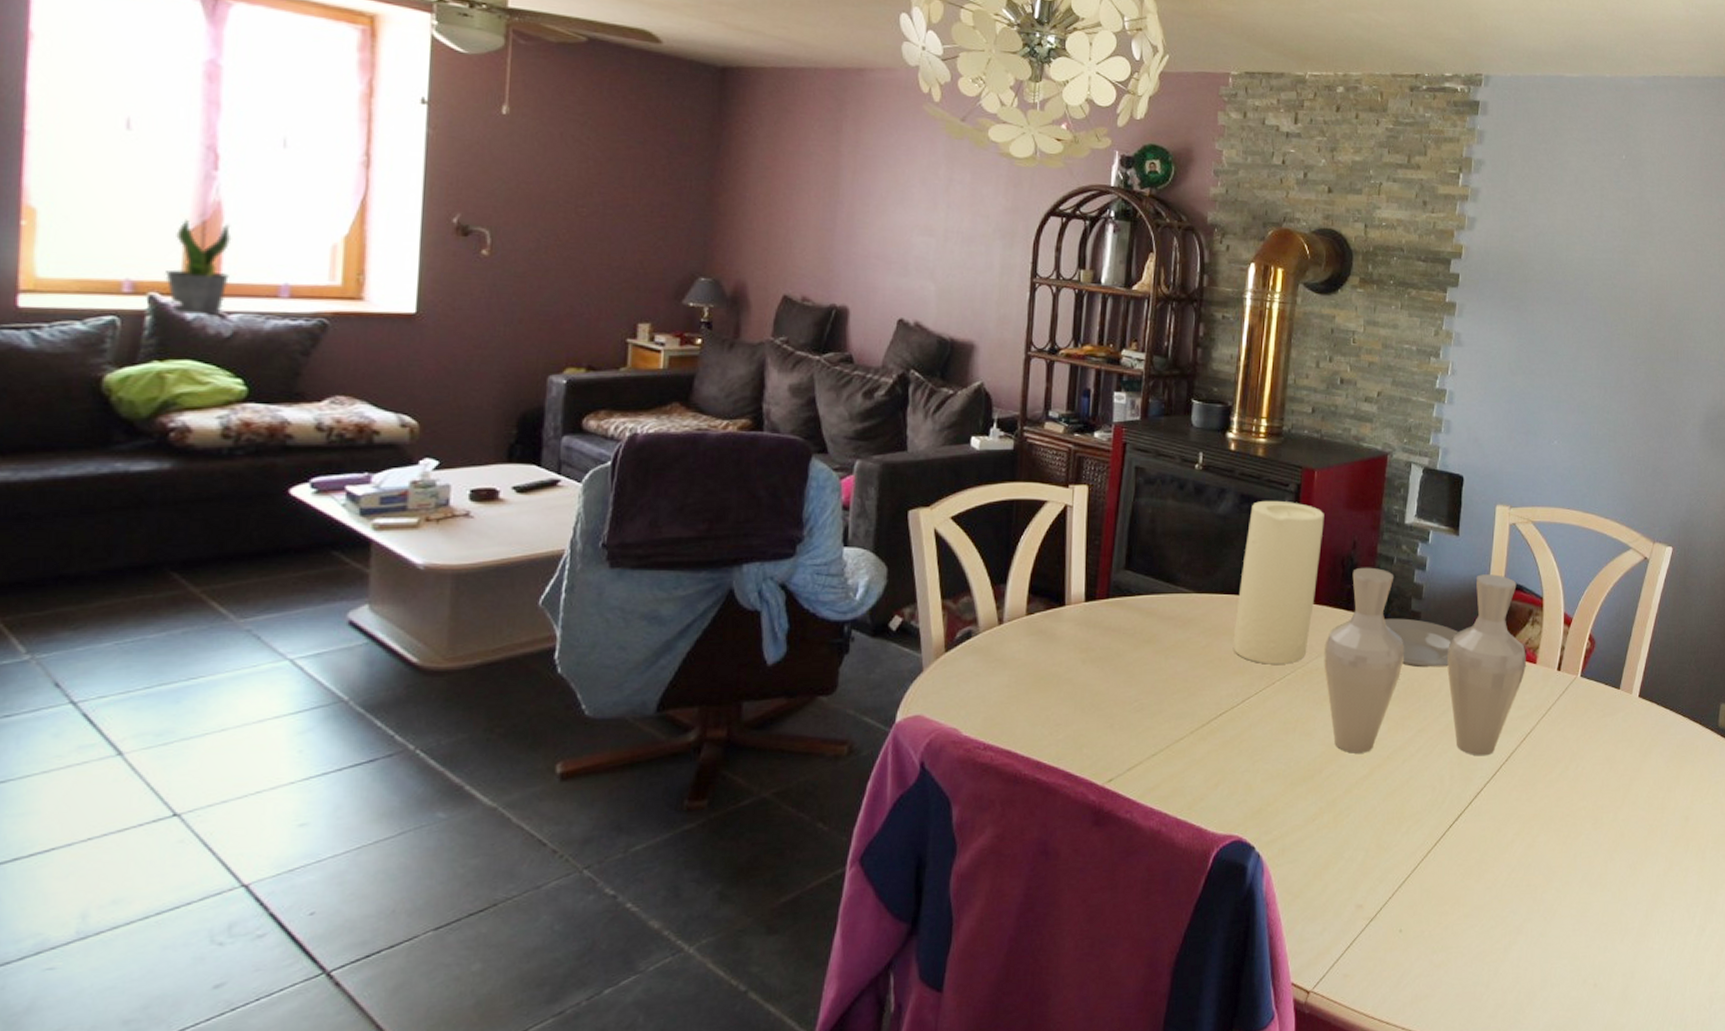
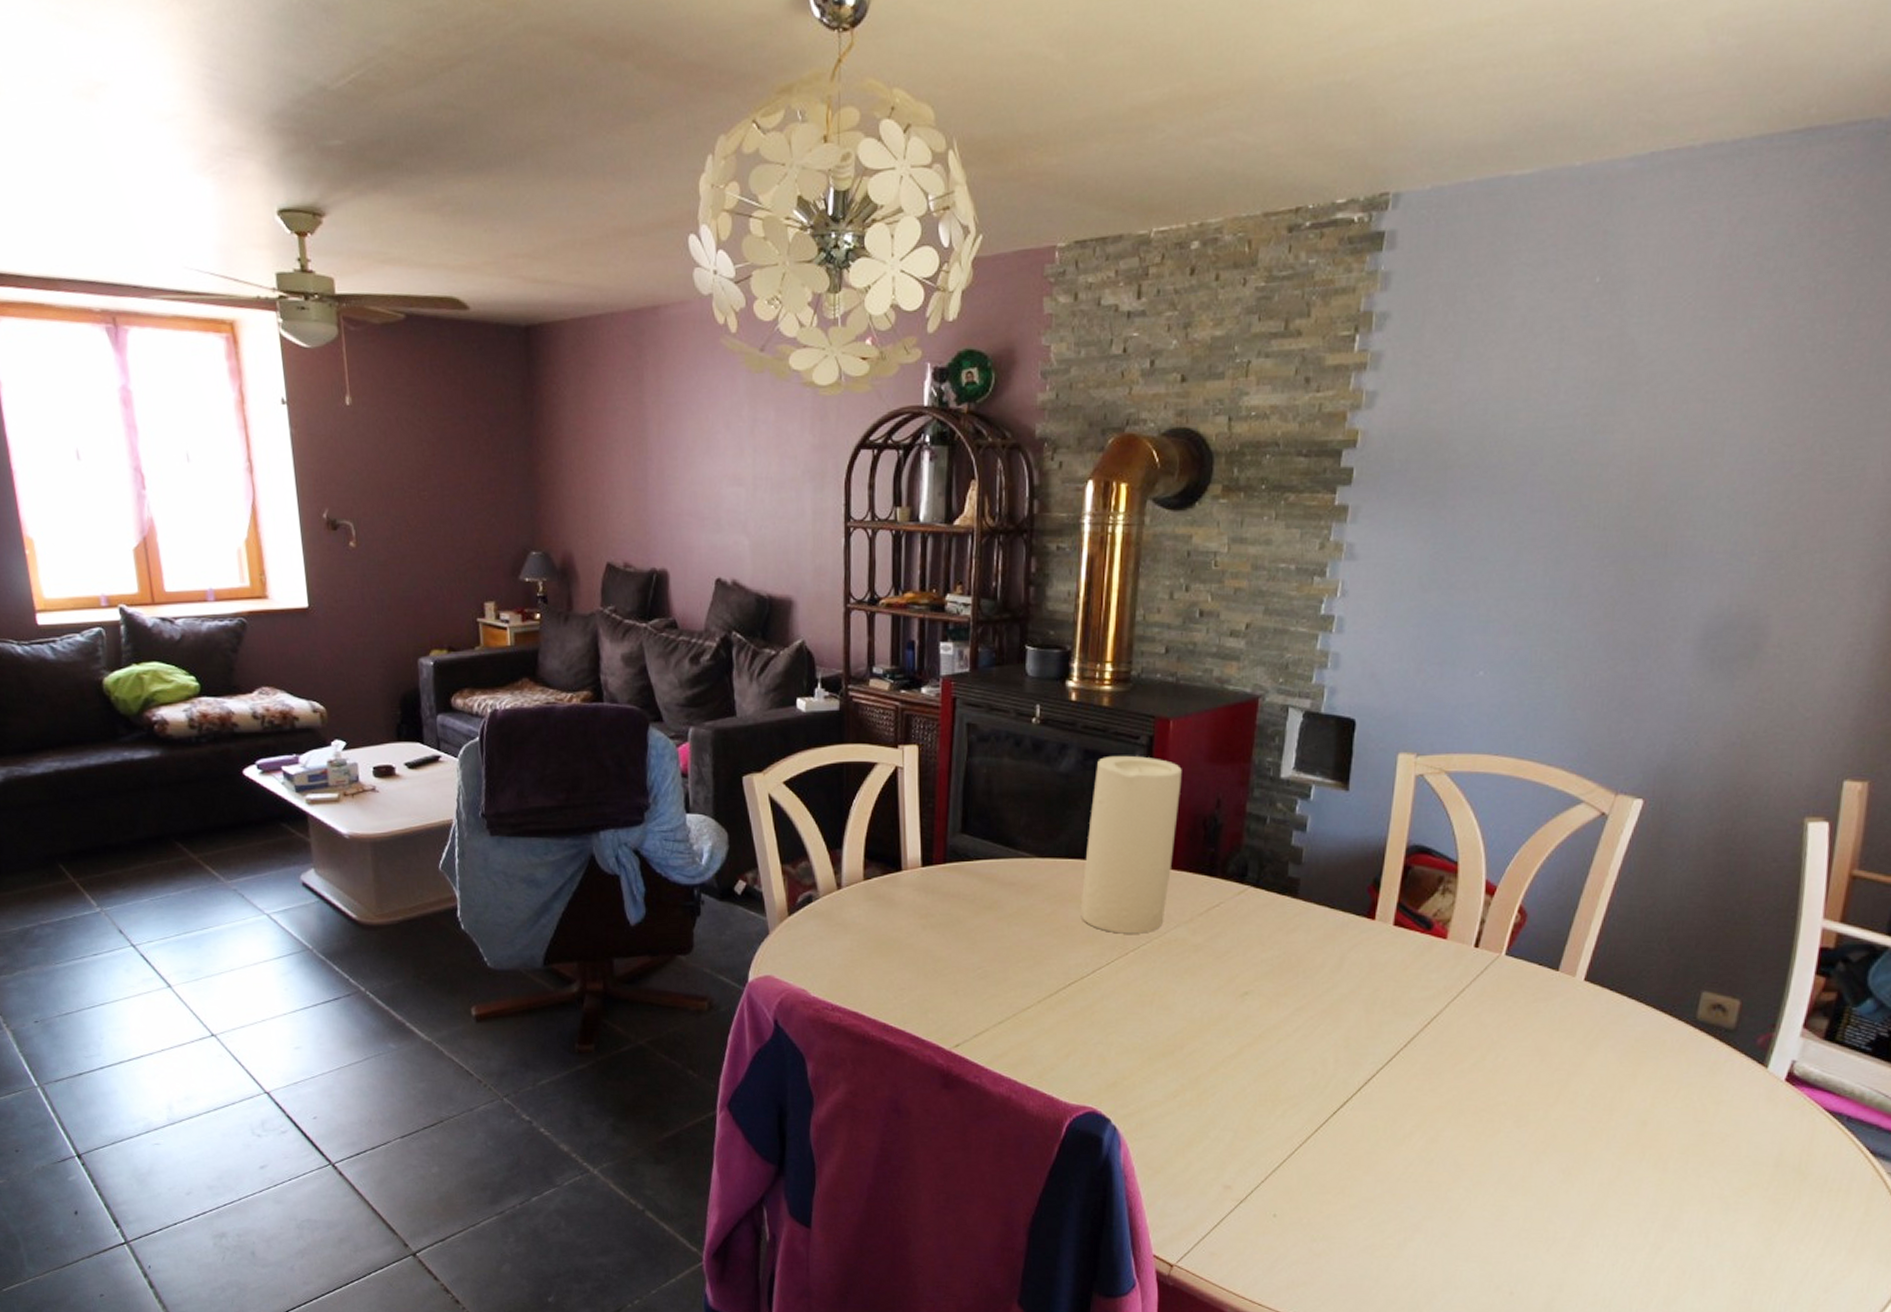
potted plant: present [165,219,232,315] -> none [127,536,171,622]
vase: present [1324,567,1526,756] -> none [1184,828,1434,1040]
plate: present [1384,618,1458,668] -> none [1255,885,1346,941]

